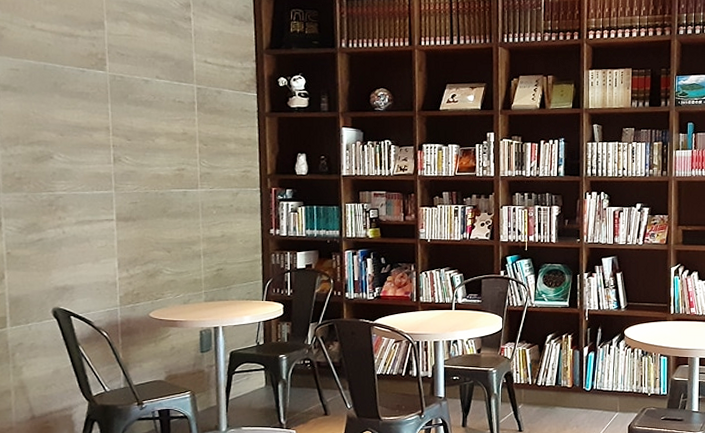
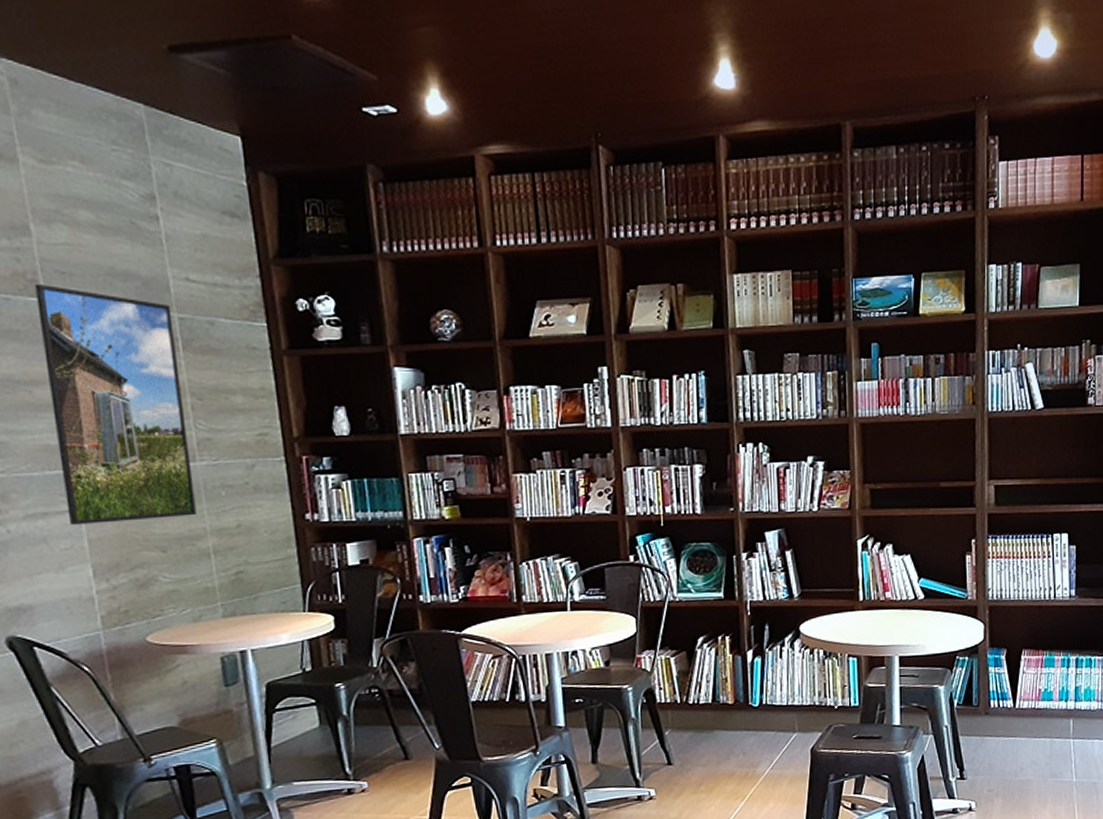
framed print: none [102,61,195,231] -> present [35,283,196,526]

